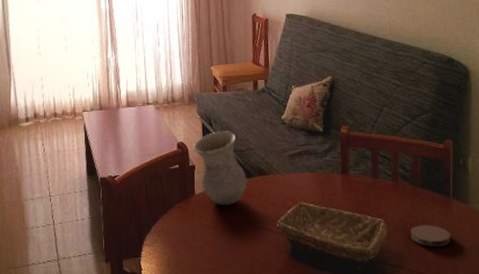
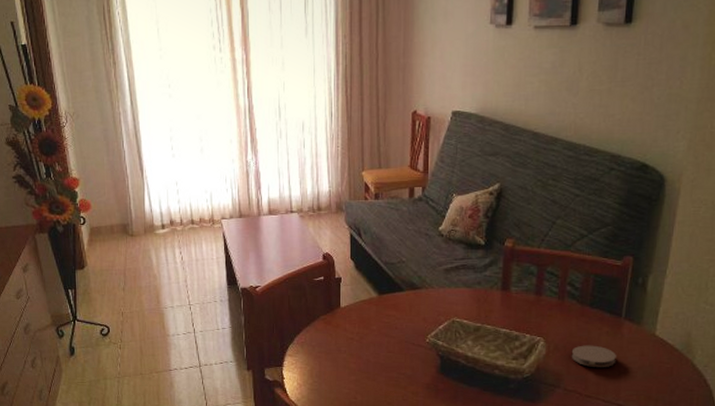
vase: present [193,131,247,205] -> none [339,242,397,319]

